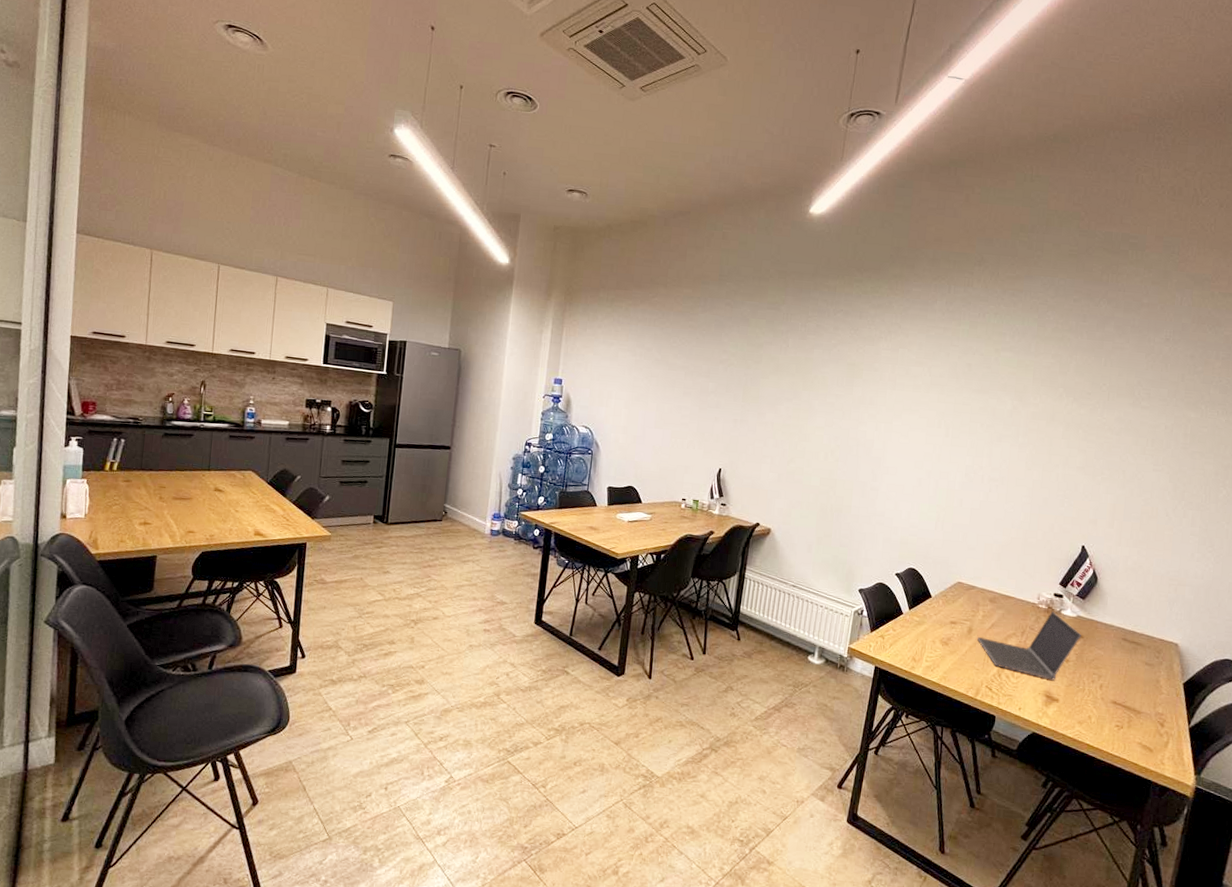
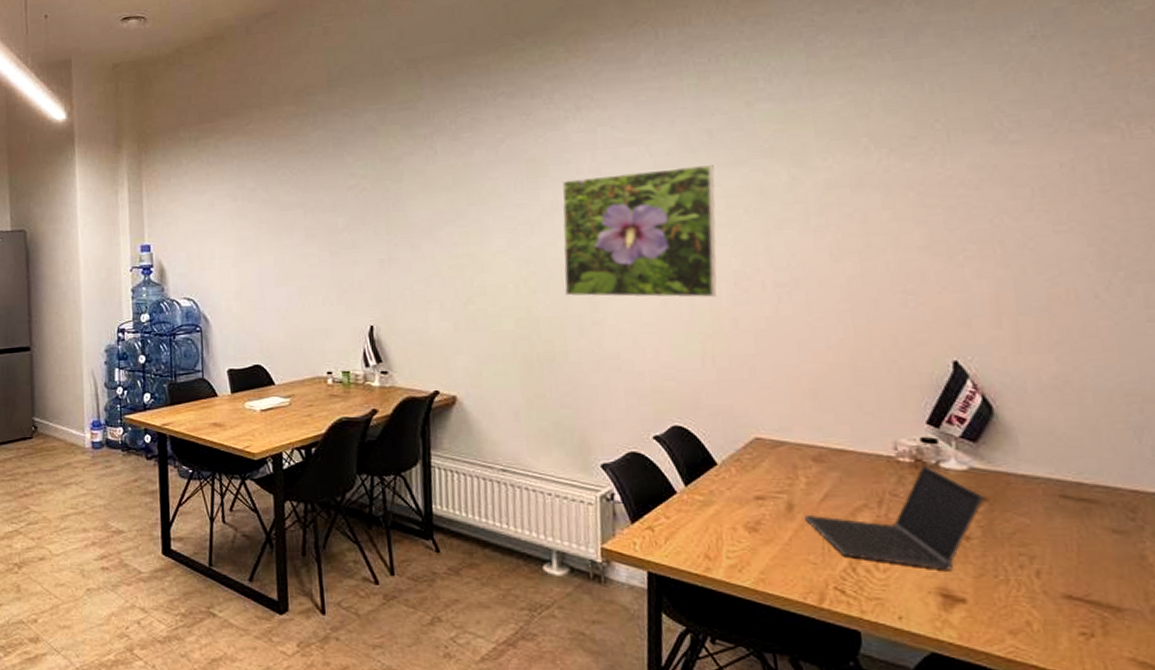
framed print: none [857,382,968,483] -> present [562,164,717,298]

